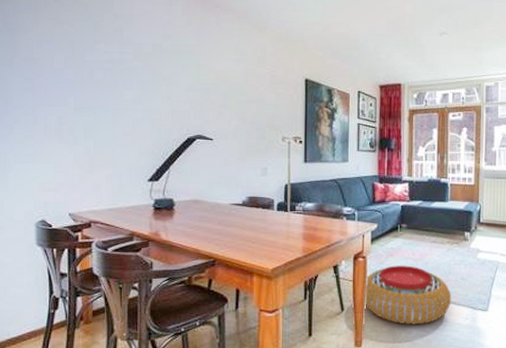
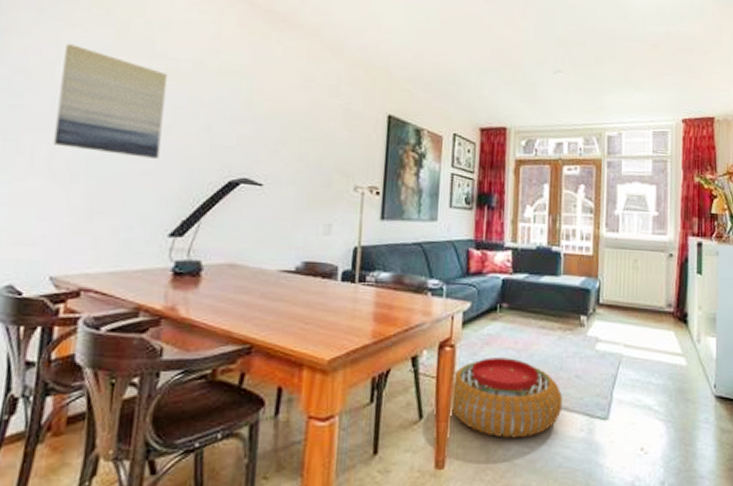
wall art: none [59,37,135,123] -> present [53,44,168,159]

